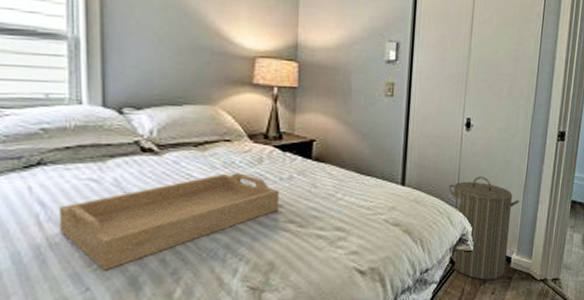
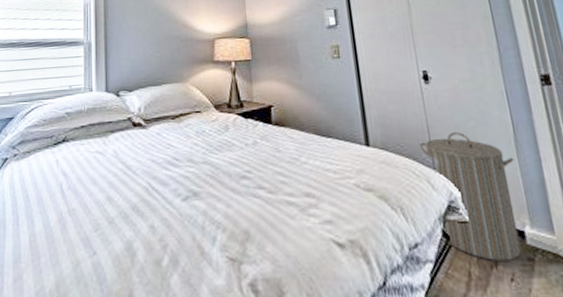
serving tray: present [58,173,279,271] -> none [75,140,247,236]

